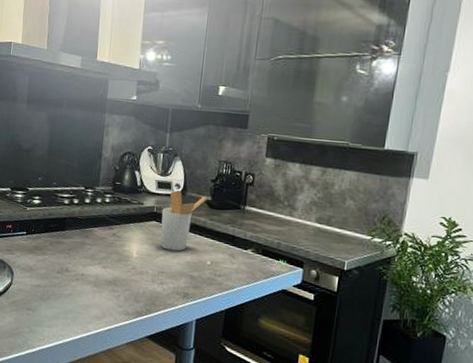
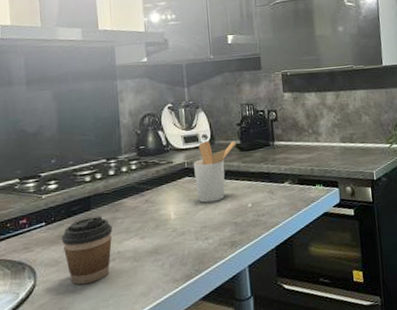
coffee cup: none [37,236,81,295] -> present [61,216,113,285]

